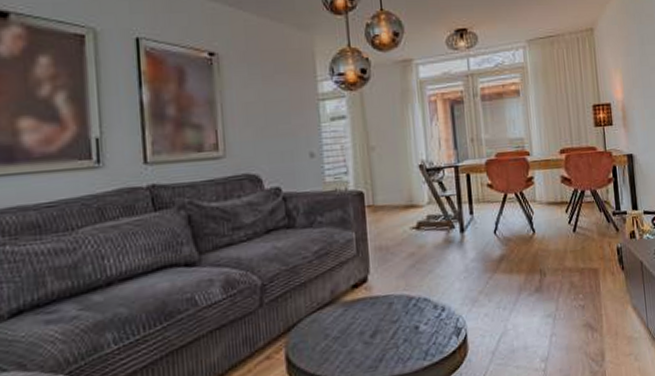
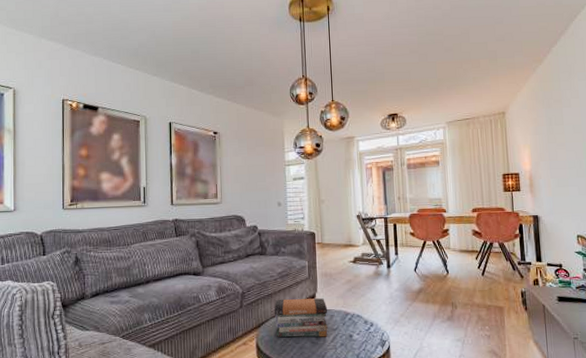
book stack: none [310,281,386,342] -> present [274,298,328,338]

